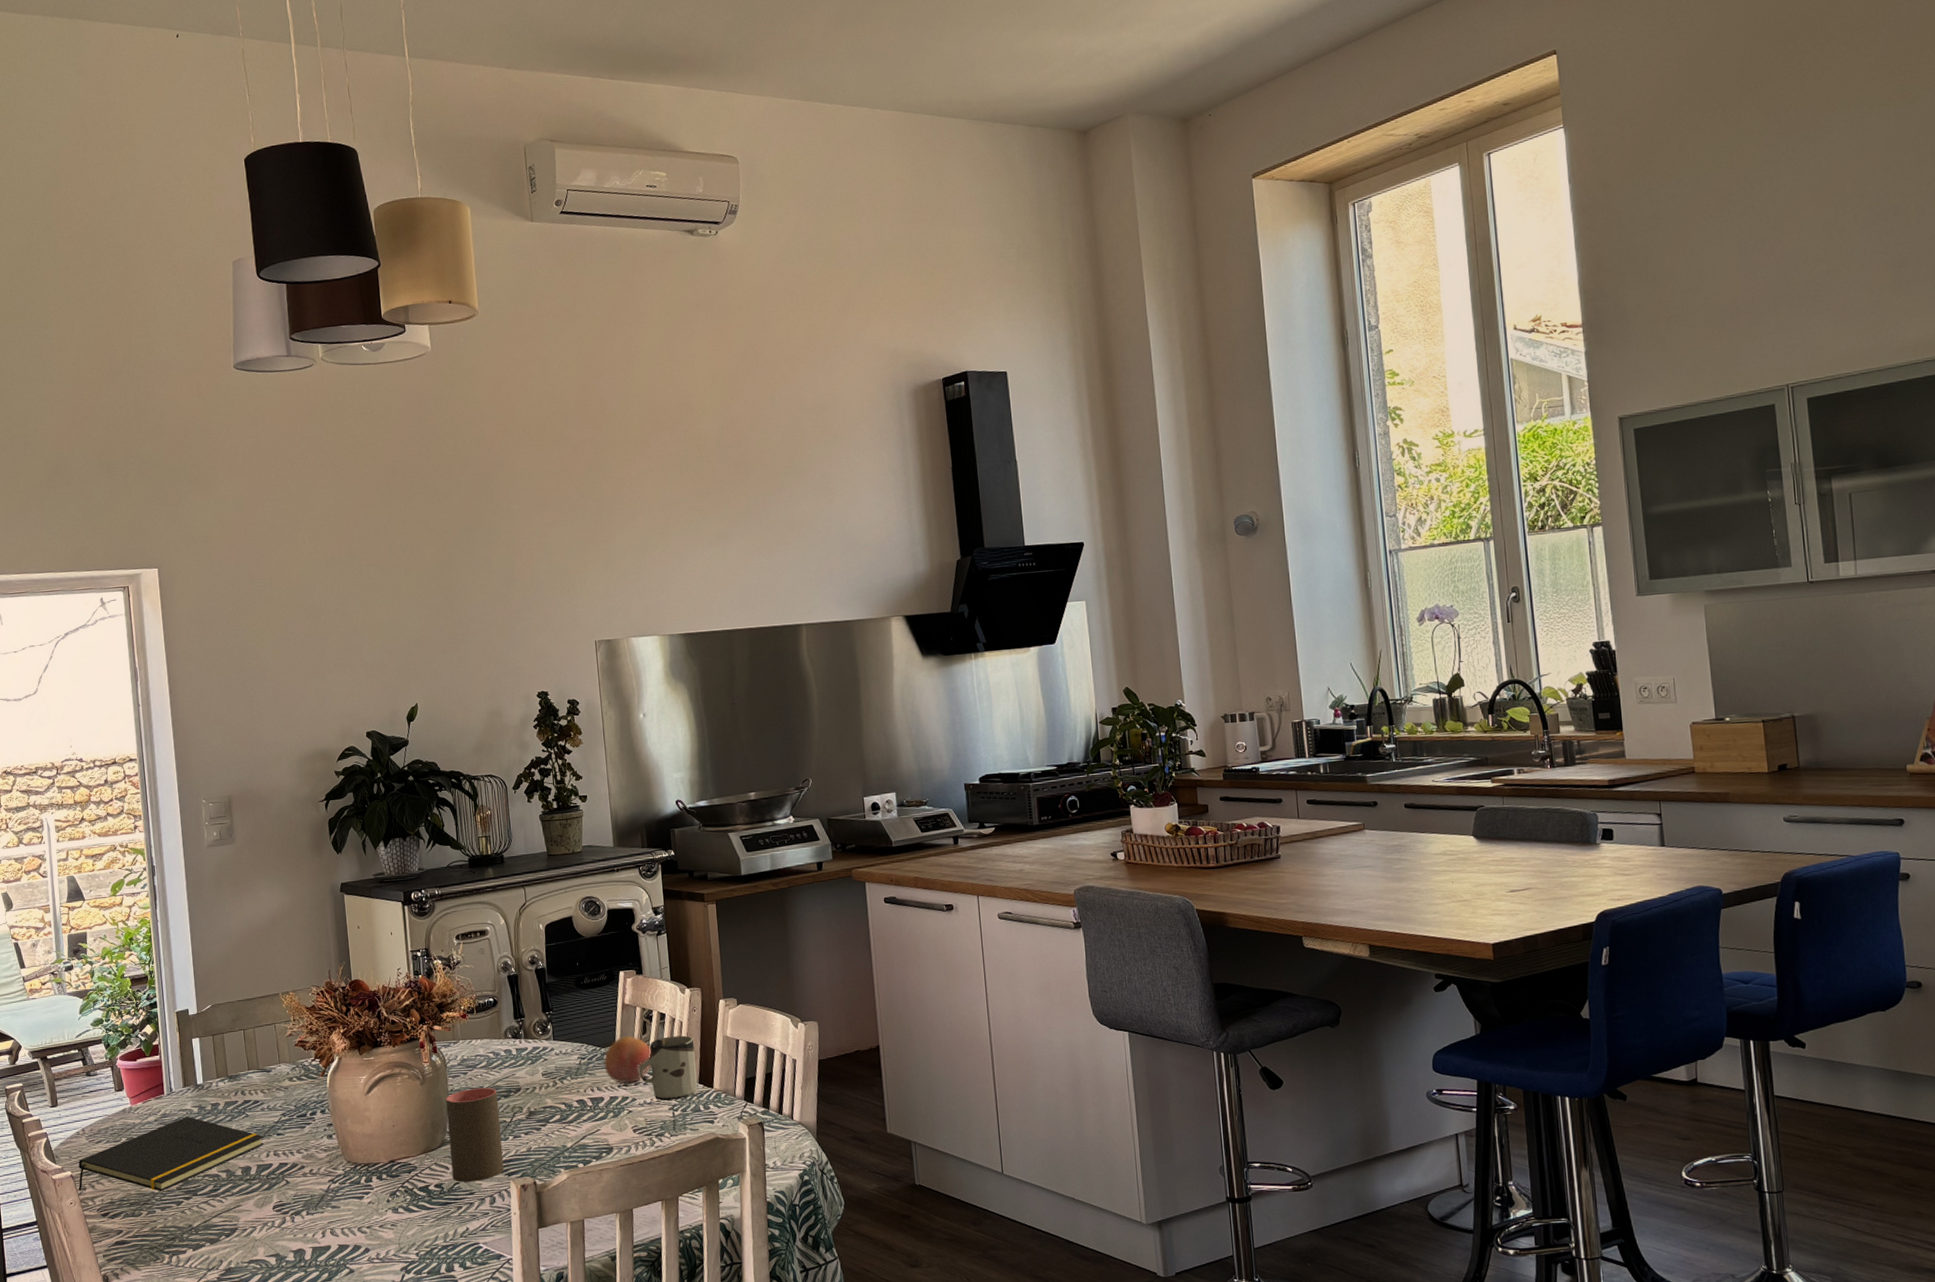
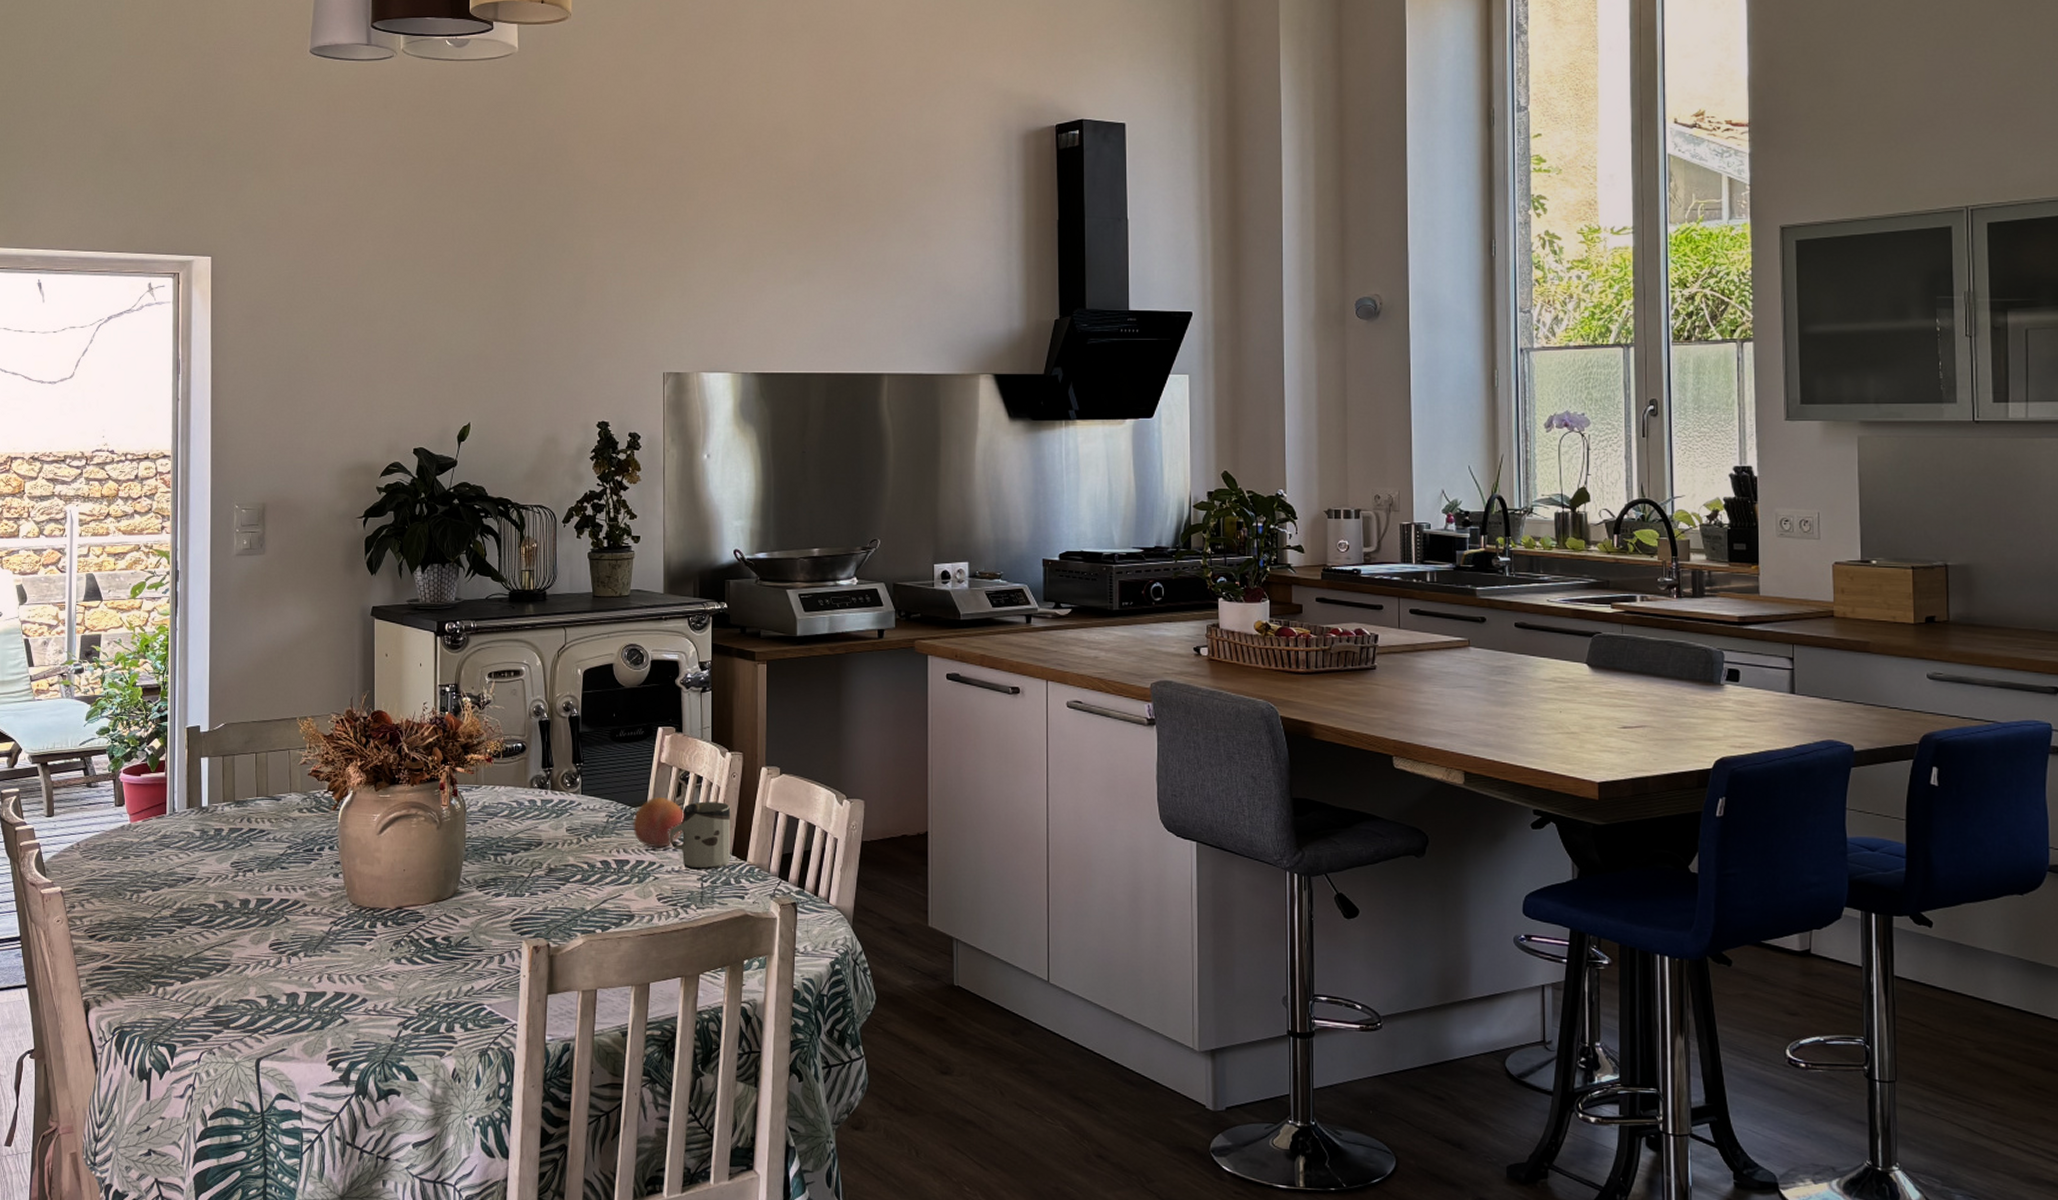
notepad: present [78,1116,265,1191] -> none [67,839,268,917]
cup: present [445,1087,504,1182] -> none [462,837,517,938]

